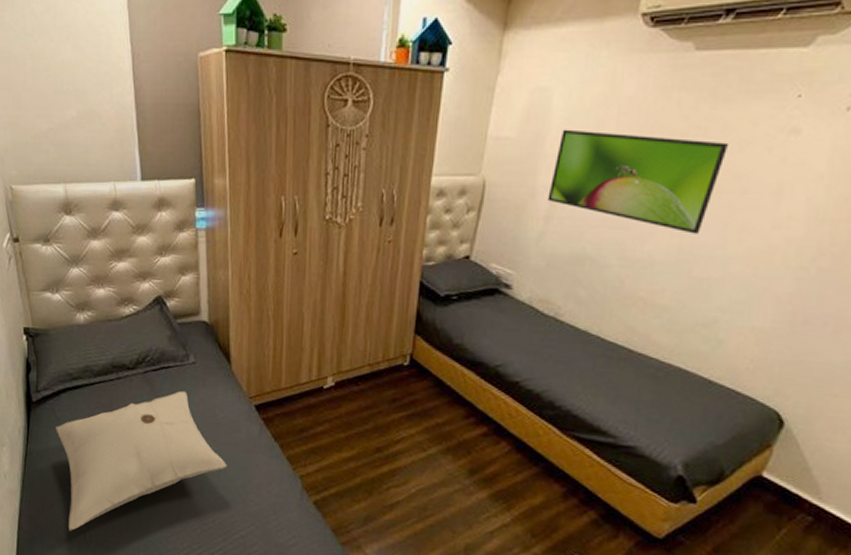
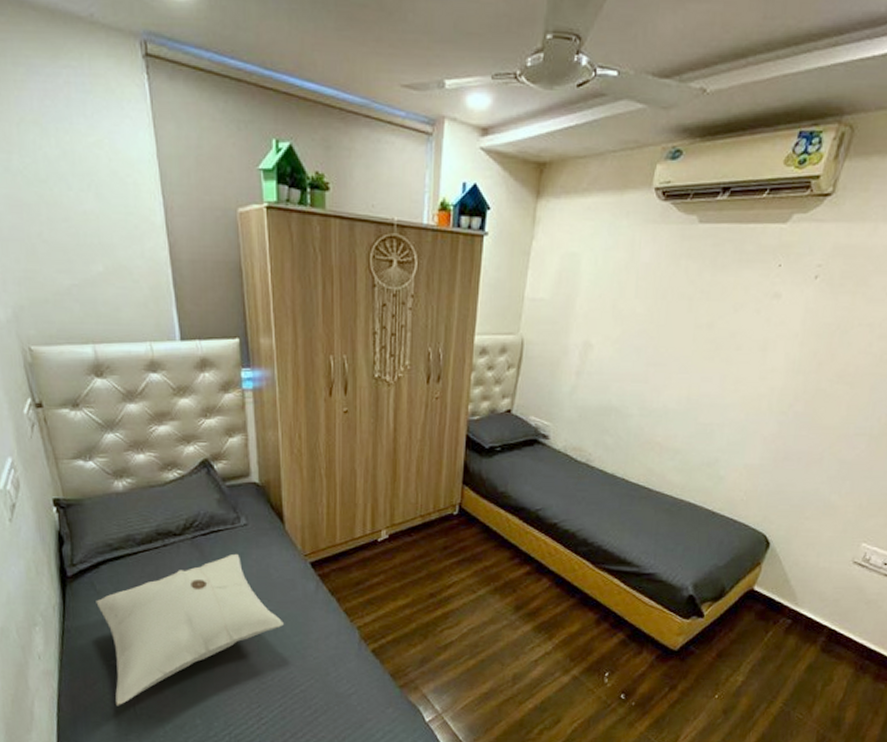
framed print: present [547,129,730,234] -> none [578,292,727,385]

